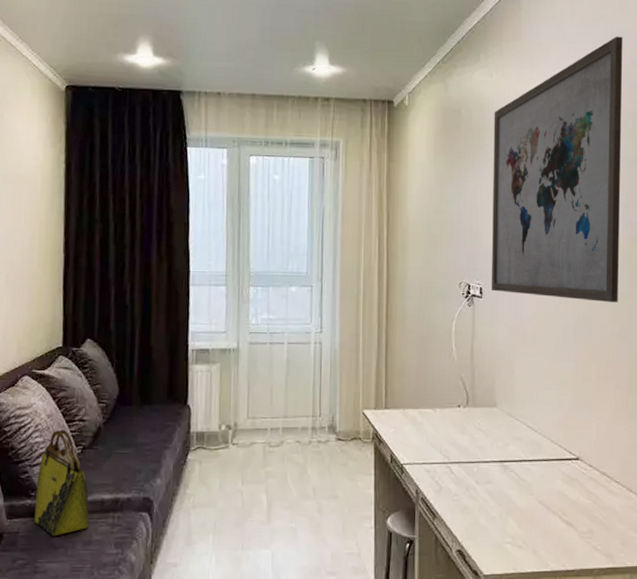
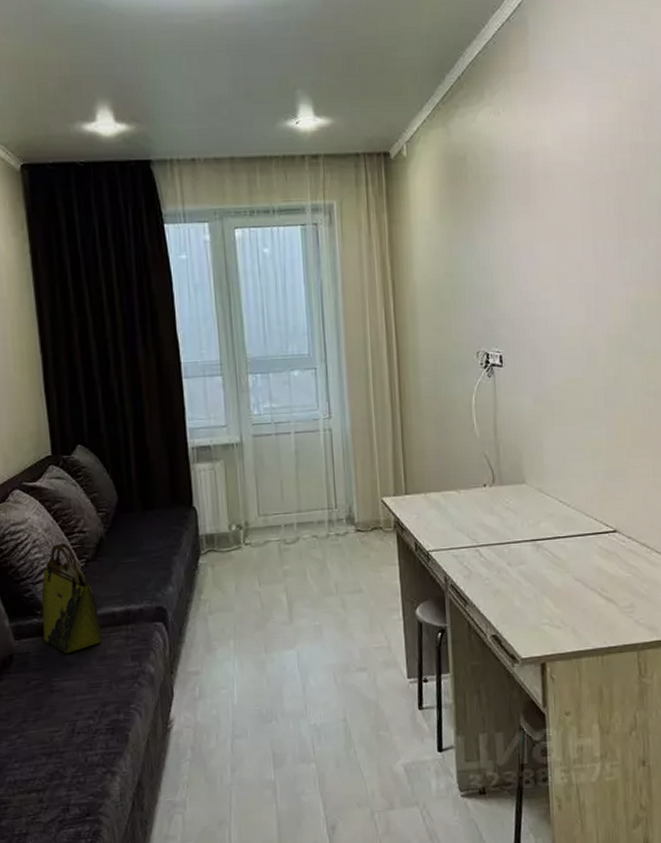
wall art: present [491,36,623,303] -> none [503,56,652,361]

